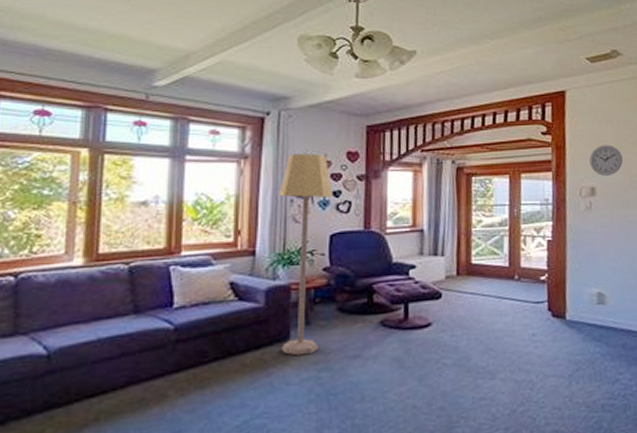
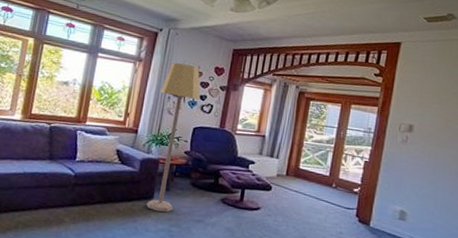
wall clock: present [589,145,623,176] -> none [412,91,442,118]

